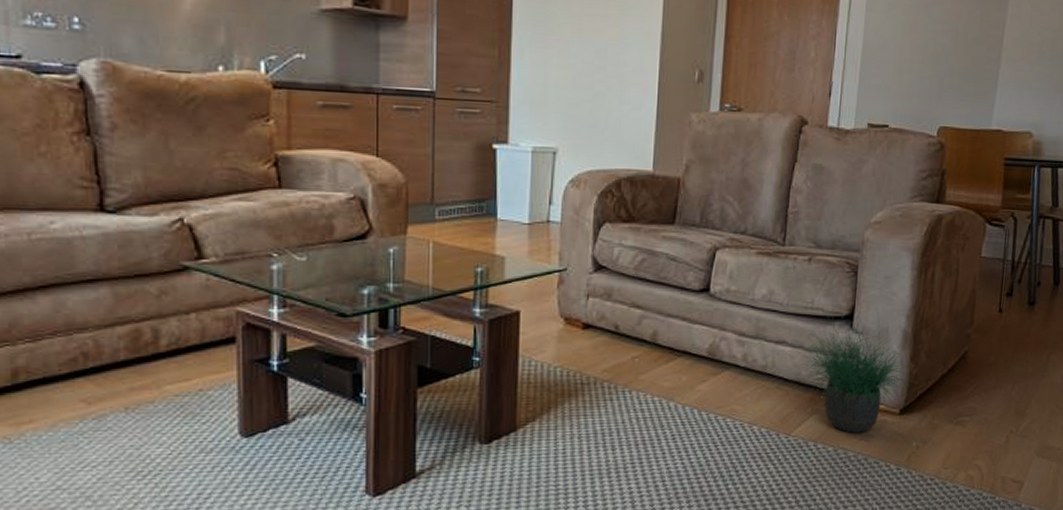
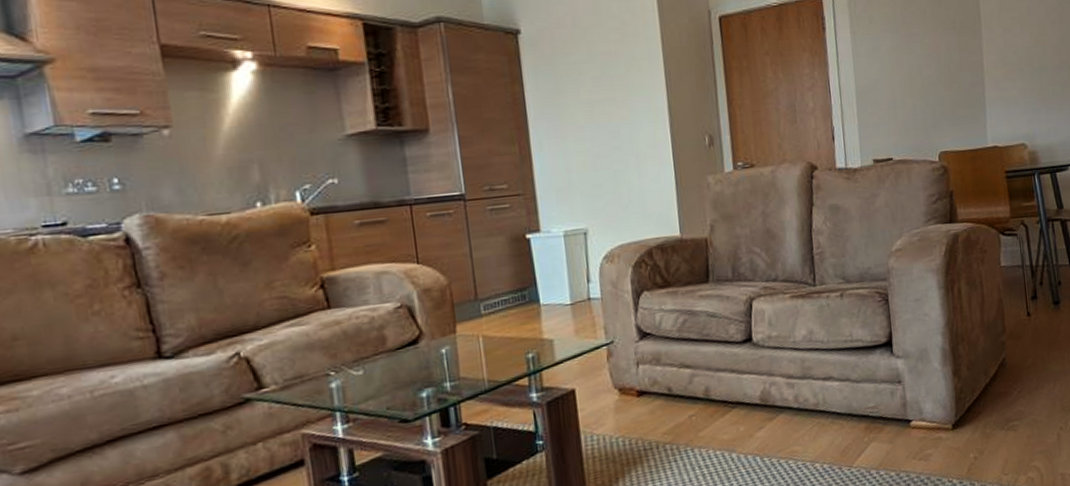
potted plant: present [791,309,915,433] -> none [842,331,961,456]

